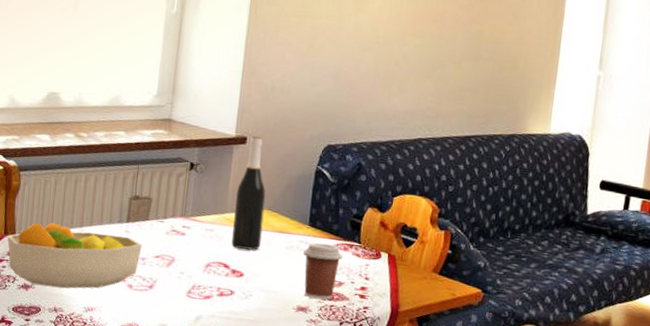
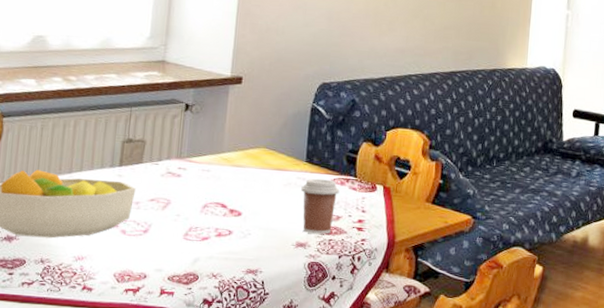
wine bottle: present [231,136,266,250] -> none [229,76,263,189]

